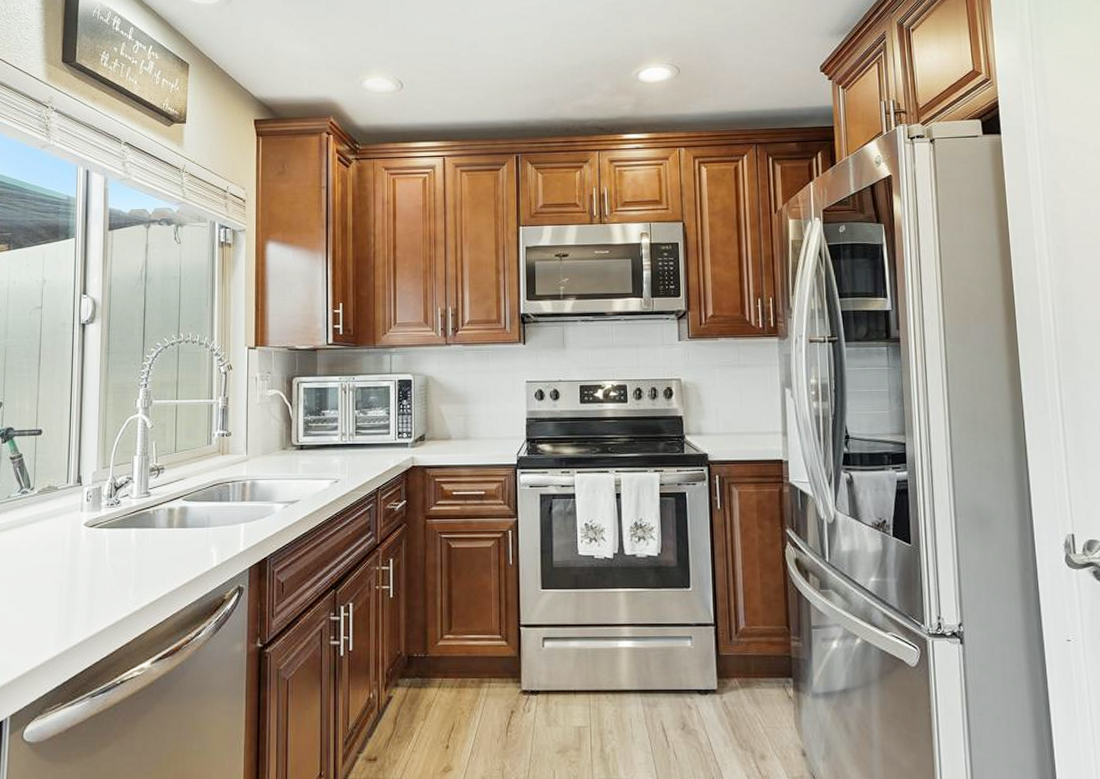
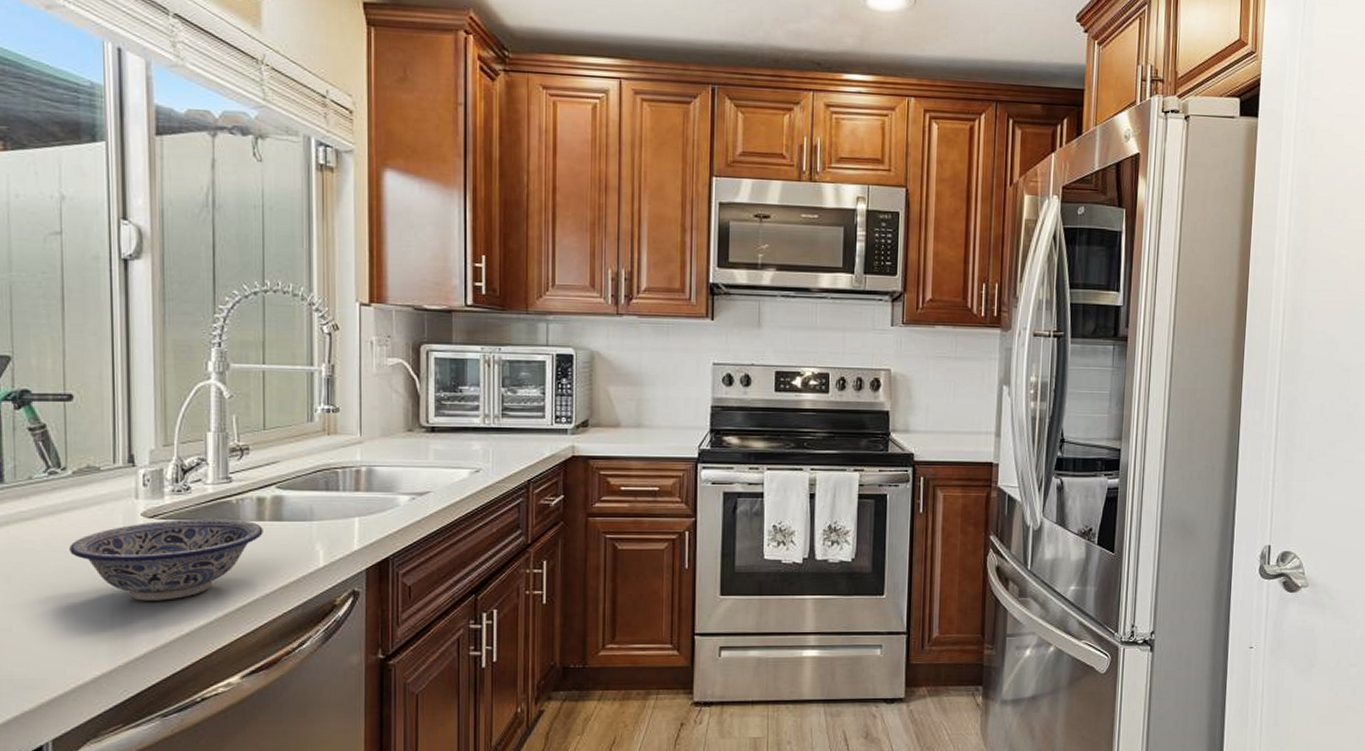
bowl: none [32,526,172,596] -> present [70,518,263,601]

